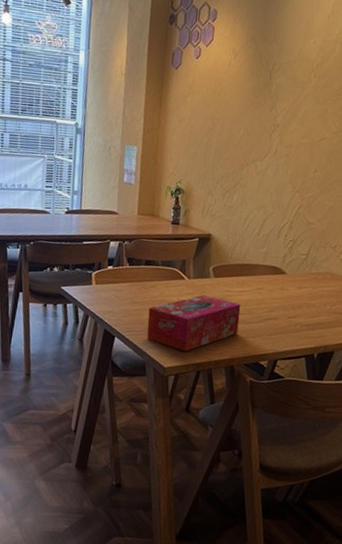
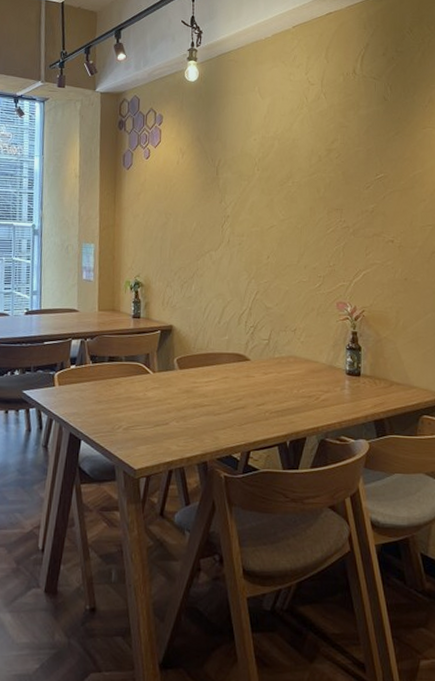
tissue box: present [147,295,241,352] -> none [114,388,209,451]

